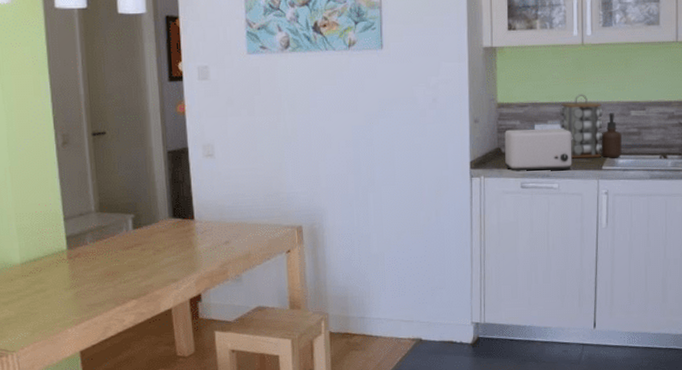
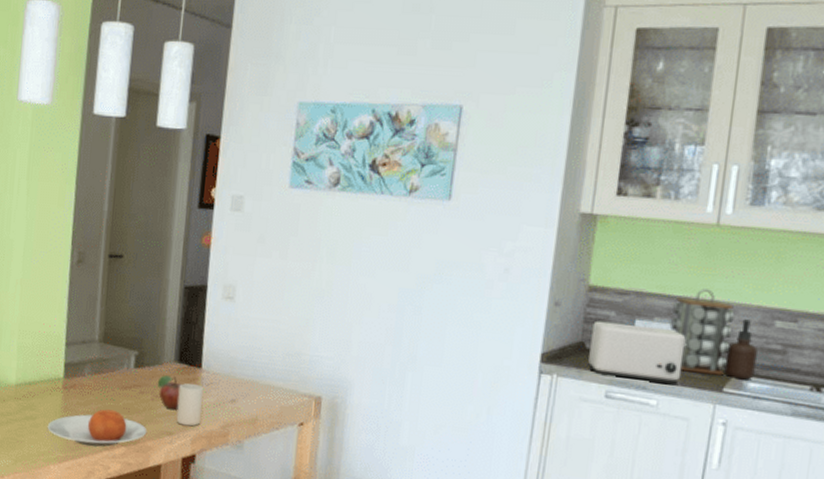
plate: none [58,269,154,305] -> present [47,409,147,447]
fruit: none [156,231,179,259] -> present [157,375,182,410]
cup: none [177,233,201,271] -> present [176,383,204,427]

